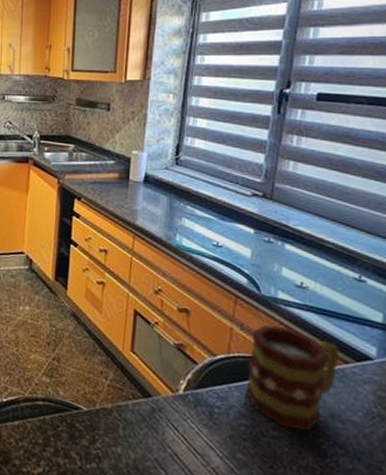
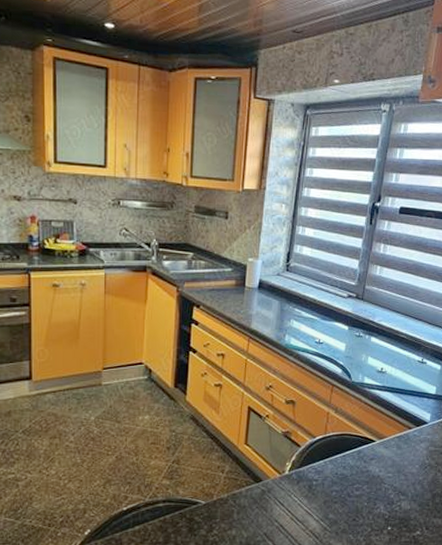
mug: present [245,324,340,431] -> none [337,406,406,488]

